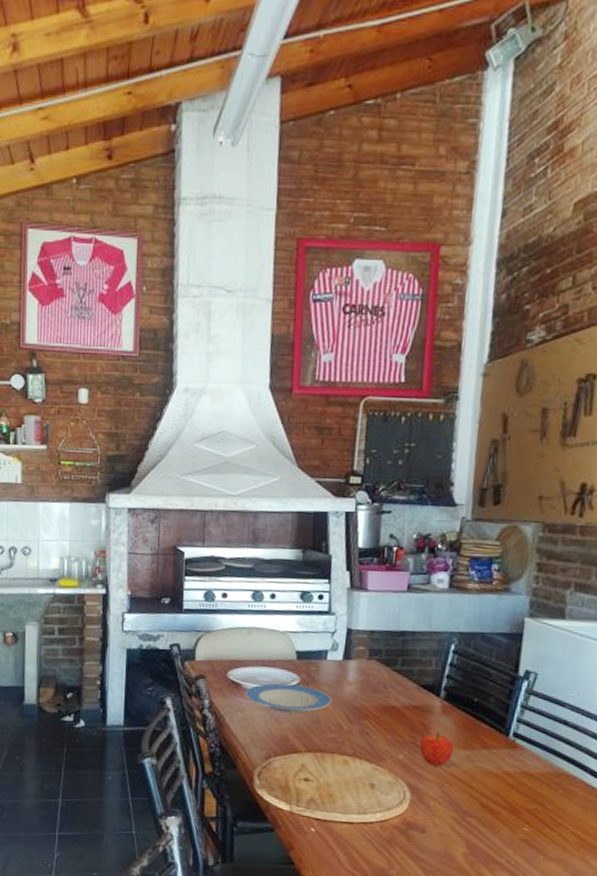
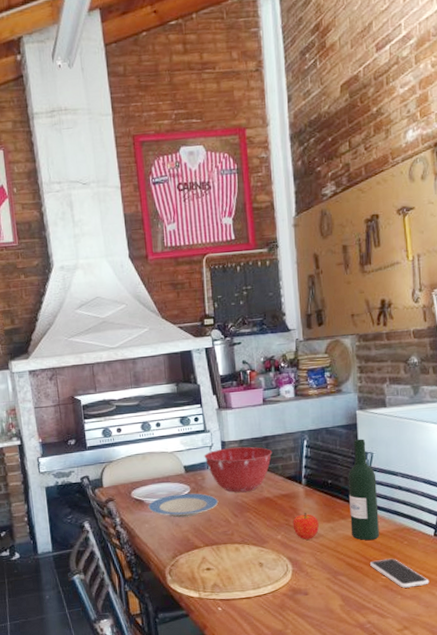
mixing bowl: none [323,637,409,695] -> present [204,446,273,493]
wine bottle: none [493,653,537,781] -> present [348,439,379,541]
smartphone: none [511,806,584,849] -> present [370,558,429,588]

